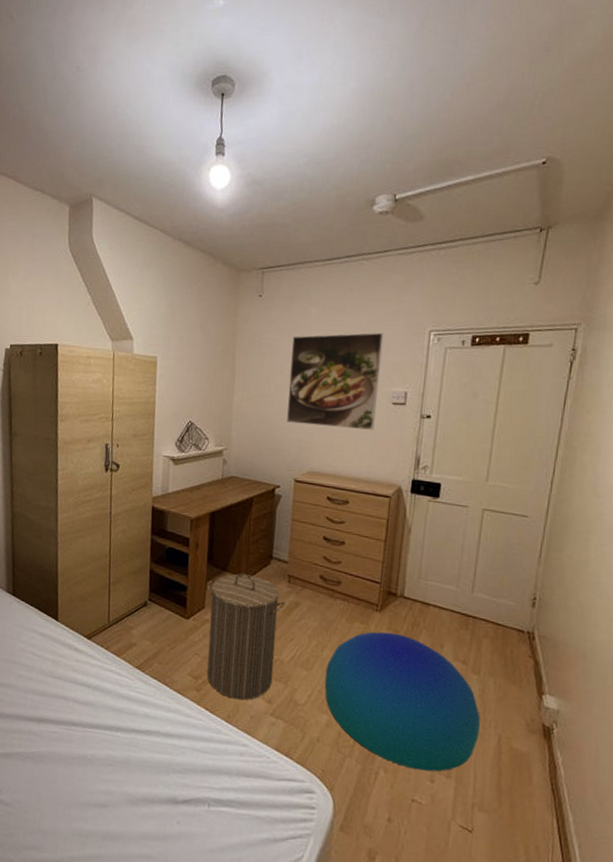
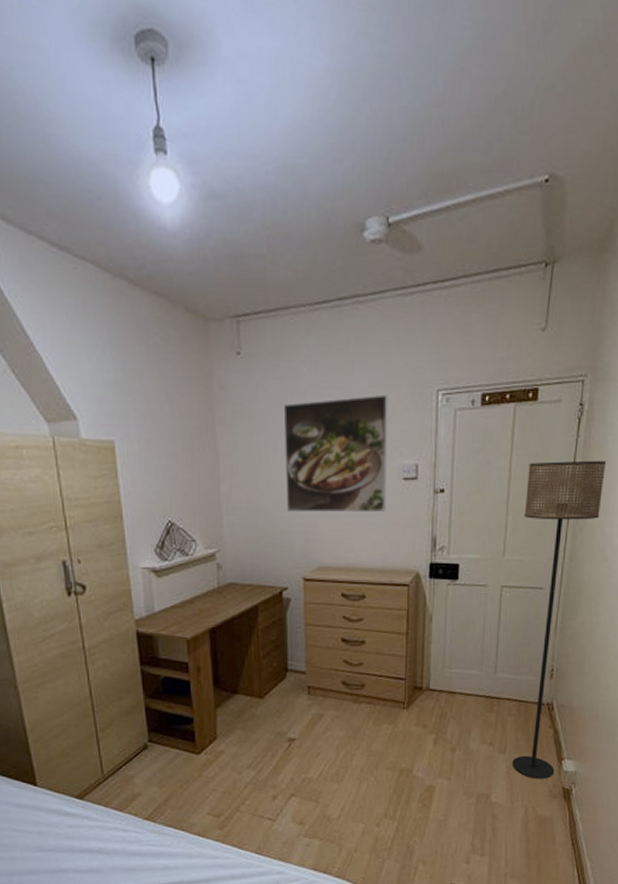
laundry hamper: present [207,573,287,701] -> none [217,692,309,829]
pouf: present [324,631,480,772] -> none [357,728,508,856]
floor lamp: none [486,398,601,711] -> present [512,460,607,779]

